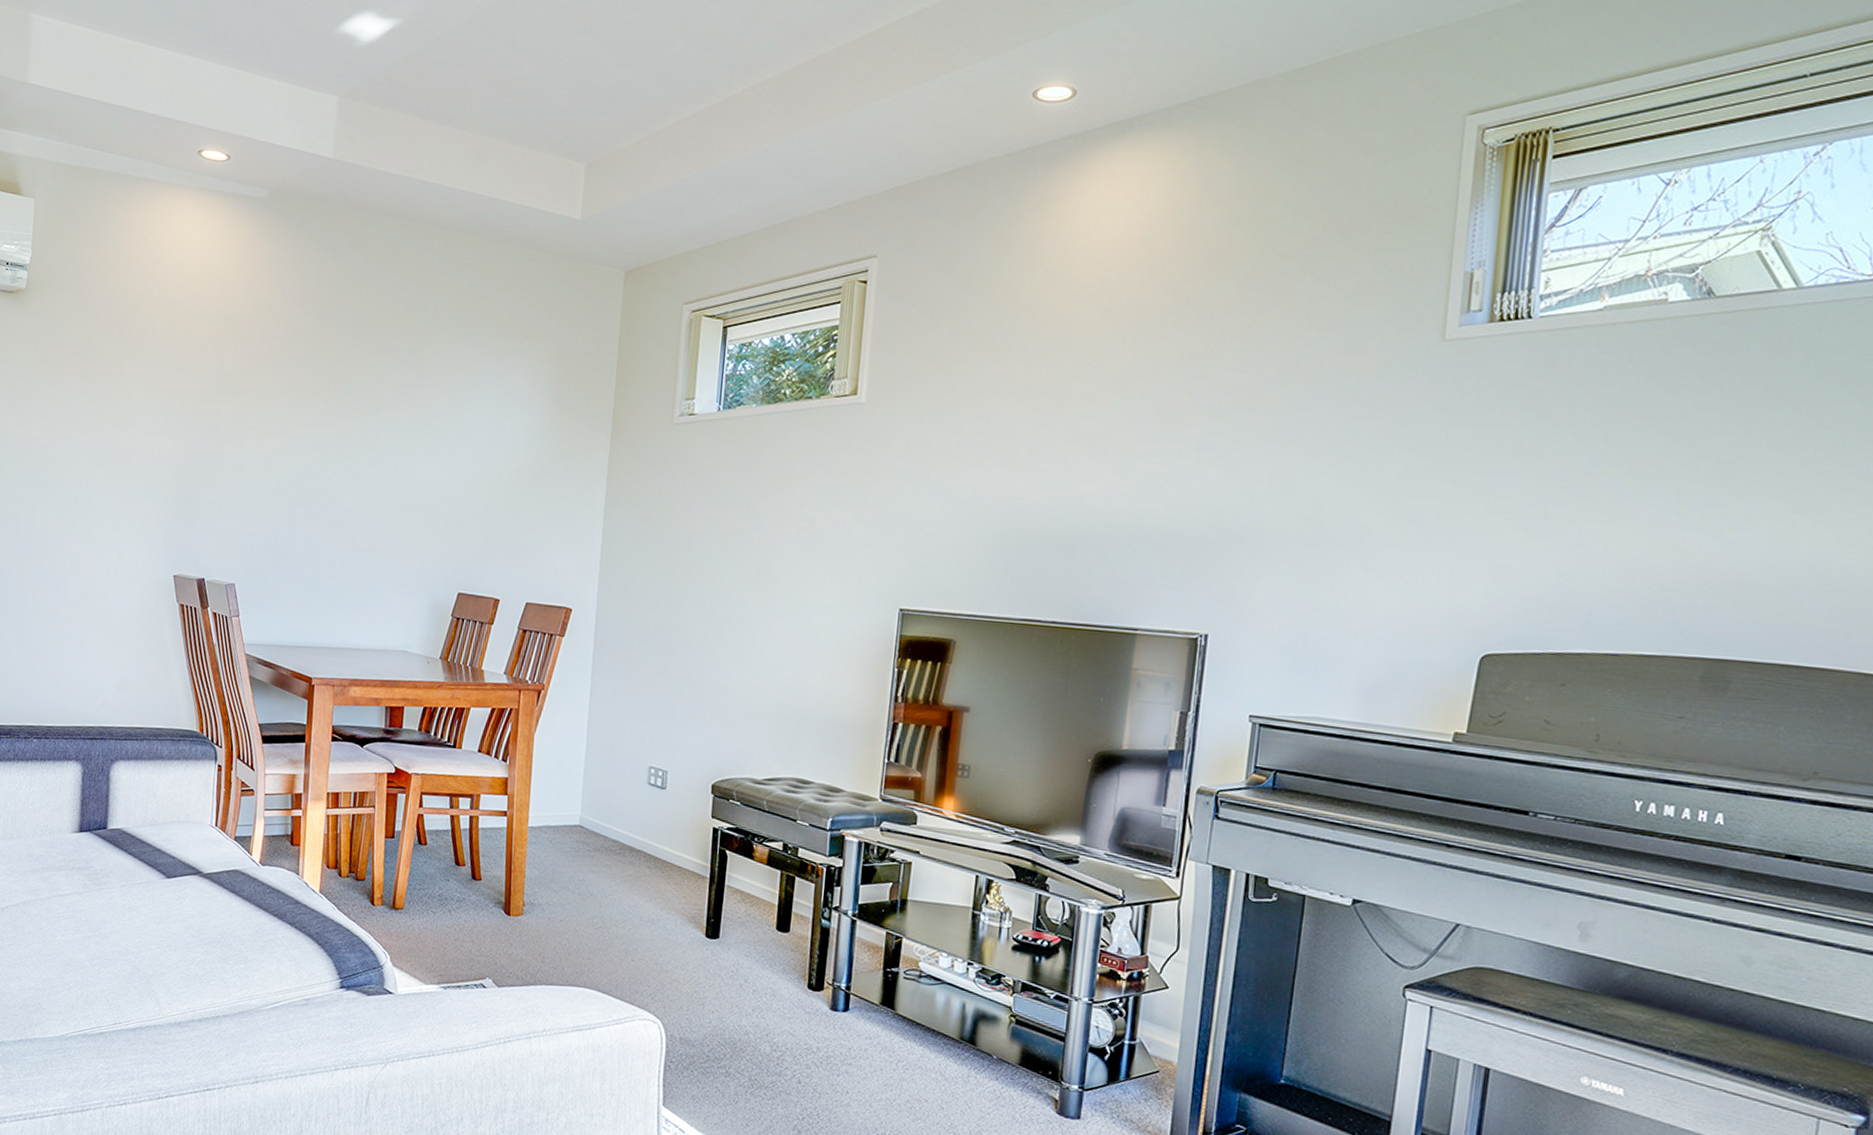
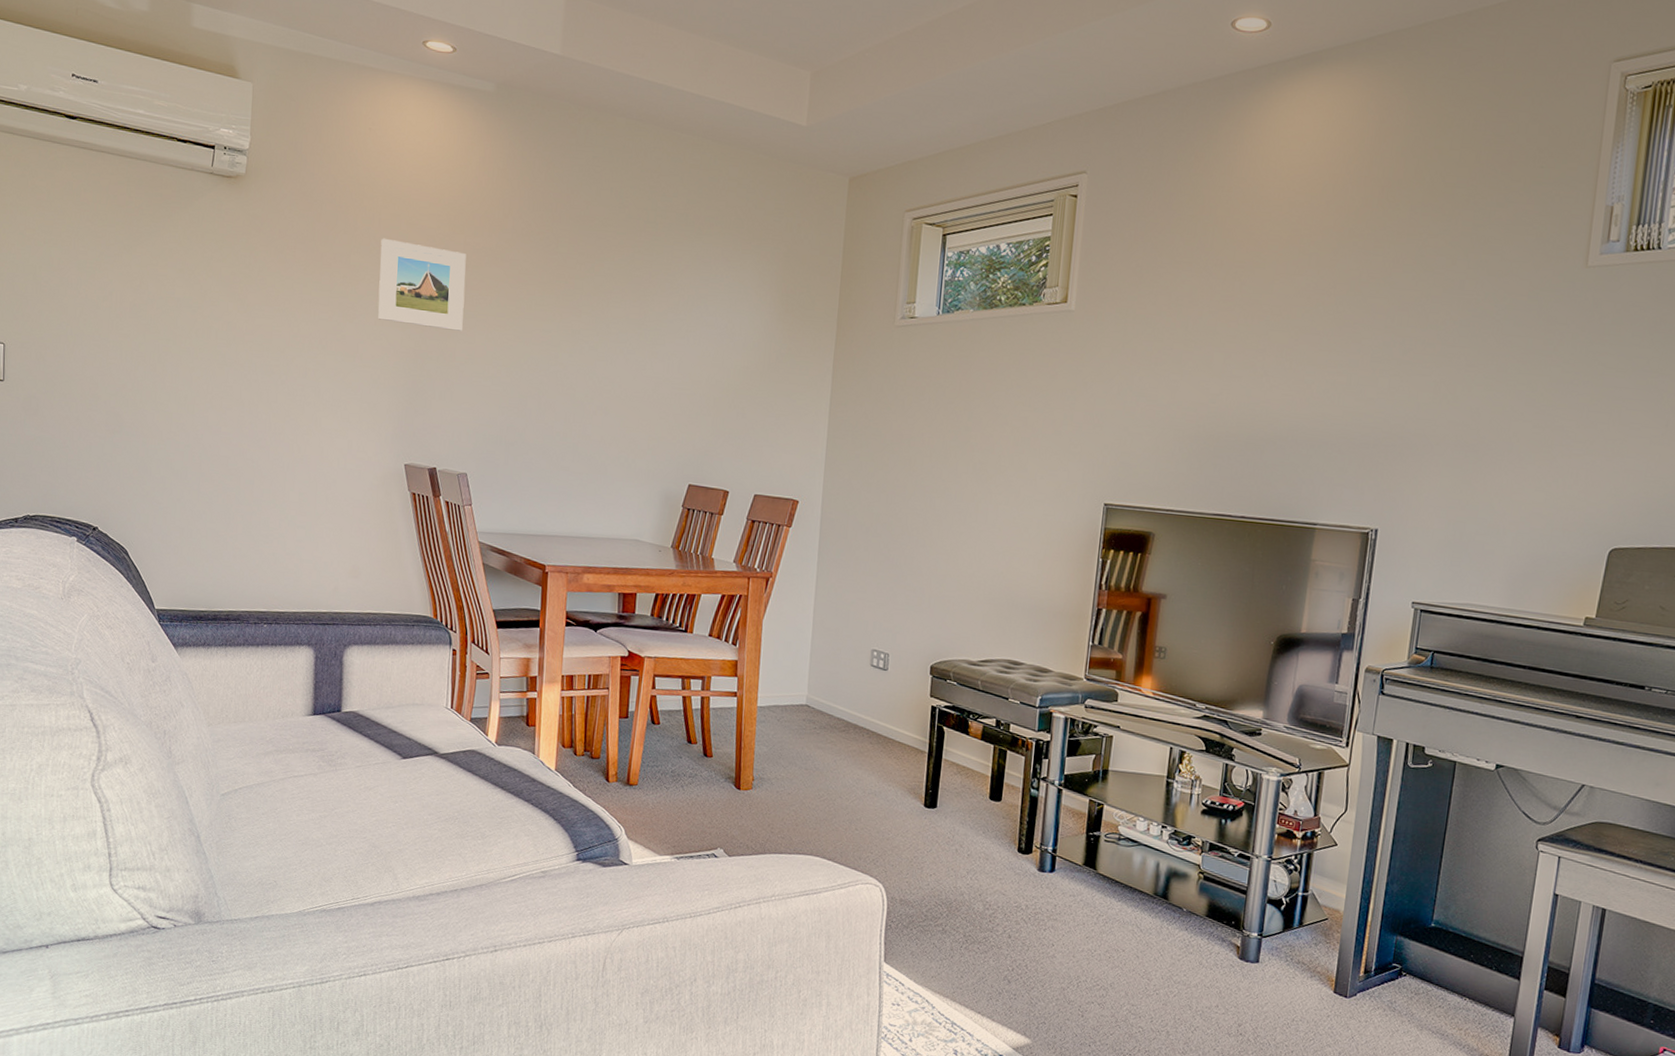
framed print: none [150,347,238,439] -> present [378,238,467,331]

